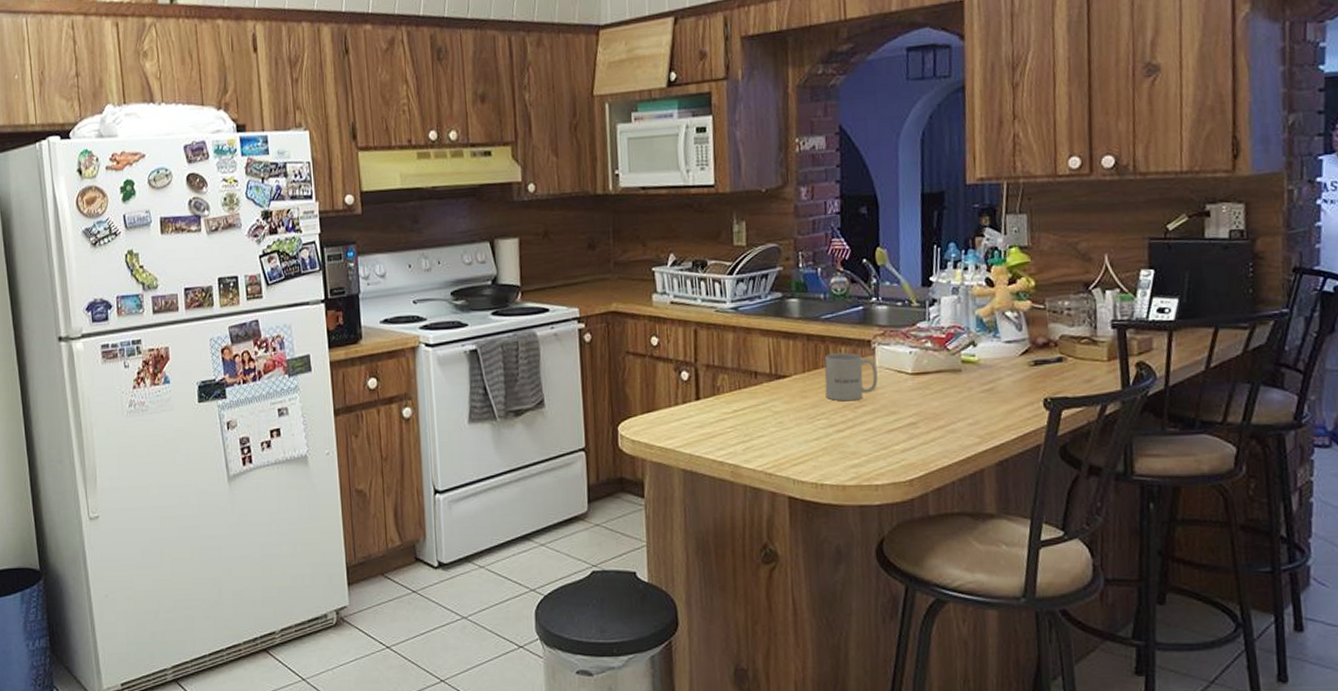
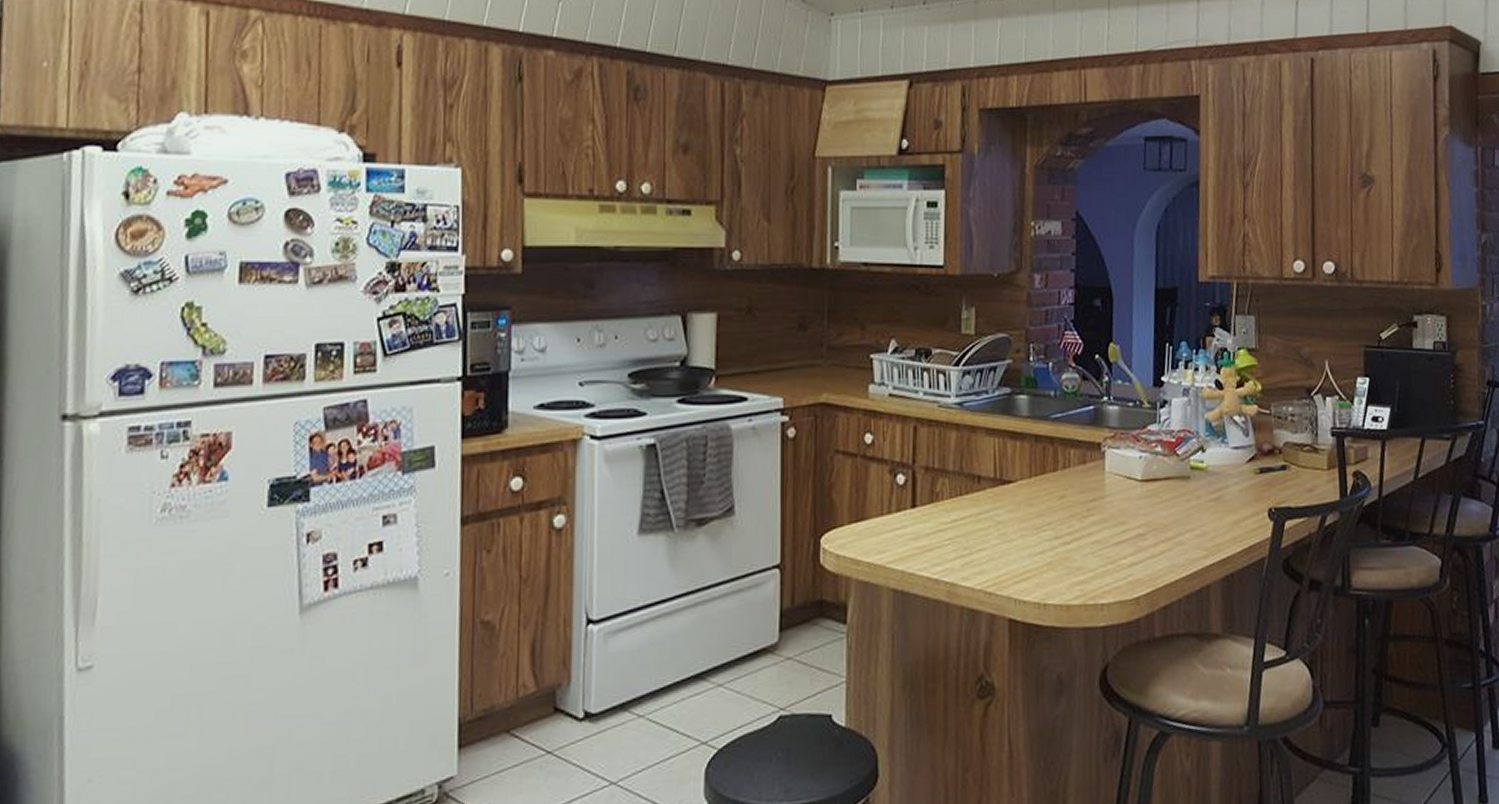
mug: present [824,352,878,402] -> none [1052,456,1107,510]

